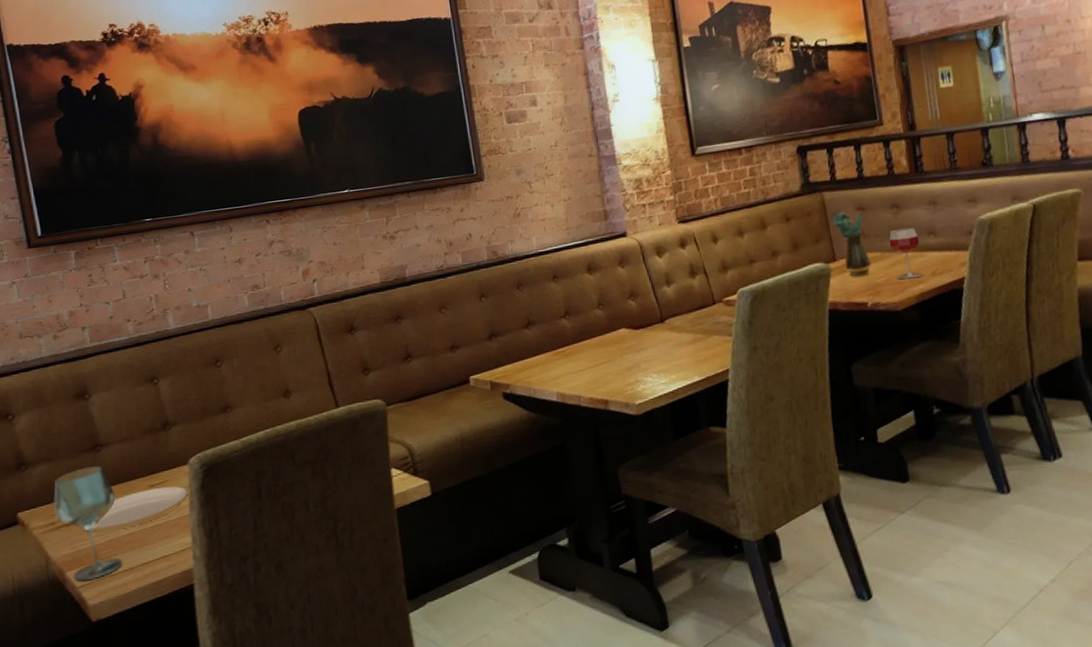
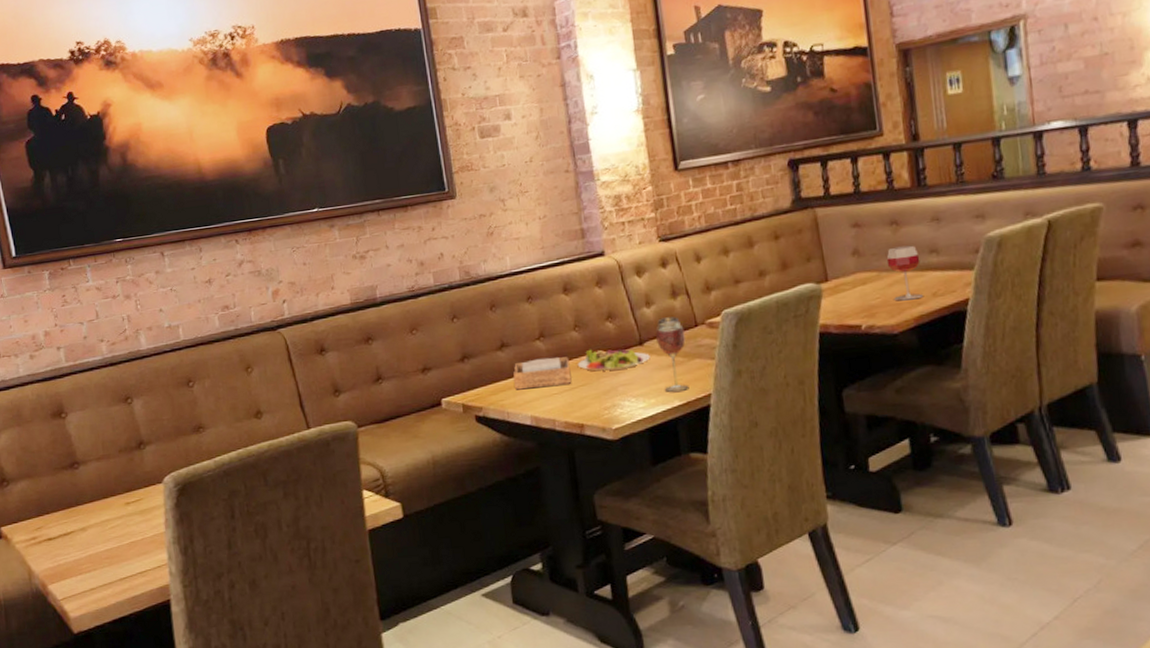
wine glass: present [53,466,122,582] -> none [34,483,101,594]
plate: present [93,486,188,532] -> none [72,504,163,547]
napkin holder: none [540,334,596,367] -> present [513,357,572,390]
salad plate: none [601,326,671,349] -> present [577,348,650,372]
wineglass: none [675,295,708,368] -> present [655,316,689,393]
vase: present [830,209,871,279] -> none [823,227,867,300]

